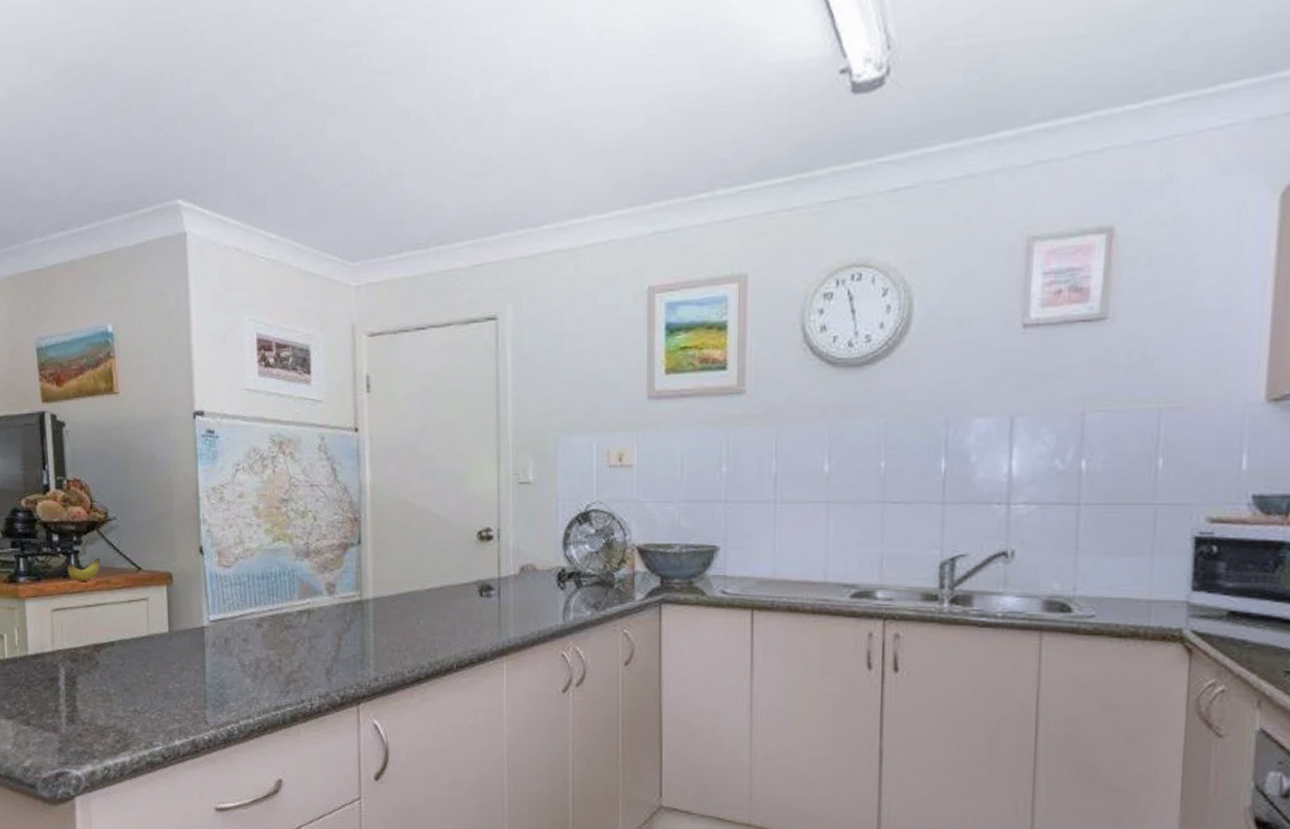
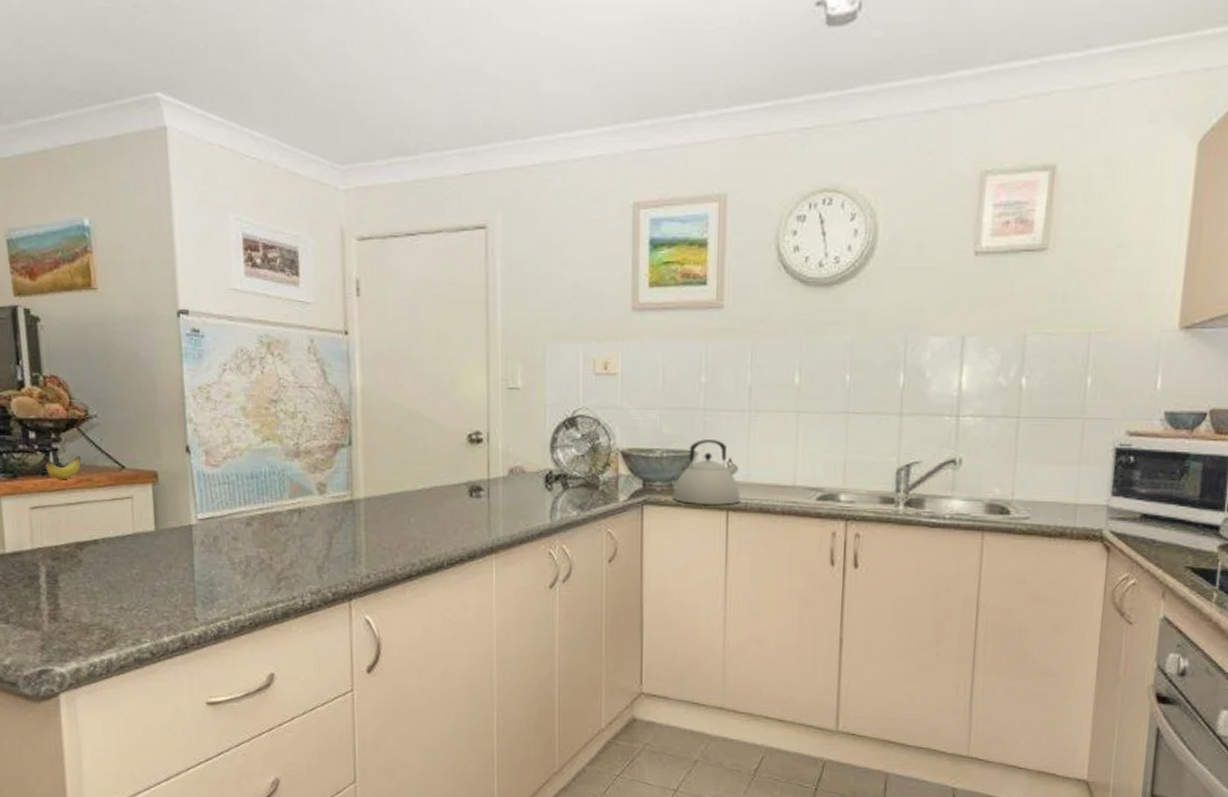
kettle: none [693,533,766,604] -> present [672,439,740,505]

